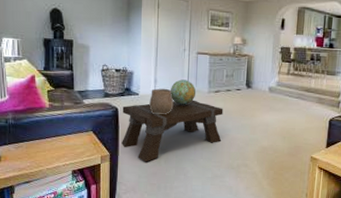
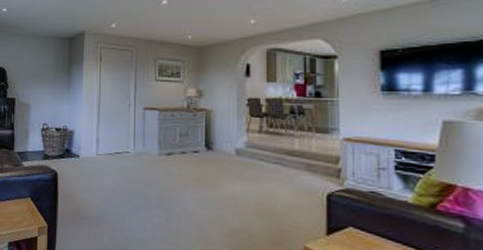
coffee table: present [122,100,224,162] -> none [61,163,178,239]
ceramic pot: present [149,88,174,115] -> none [91,149,118,182]
decorative globe: present [171,79,197,105] -> none [115,139,144,170]

